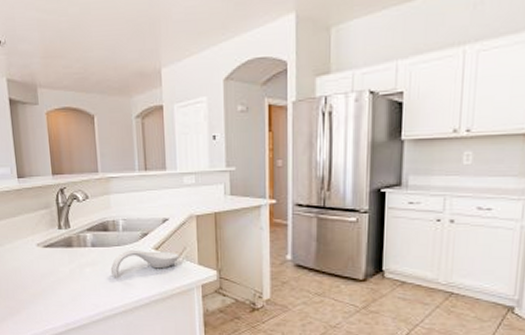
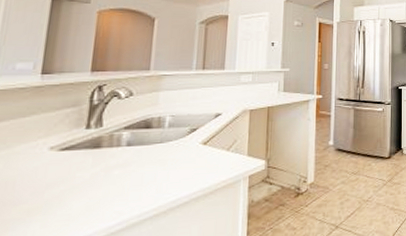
spoon rest: present [110,249,180,277] -> none [146,145,229,177]

